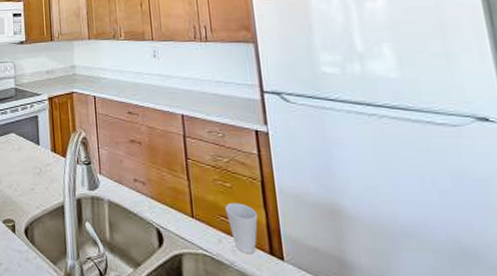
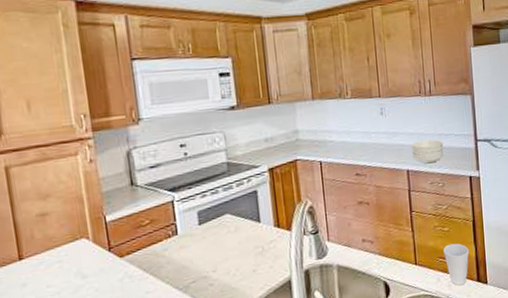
bowl: none [185,86,224,111] -> present [411,139,444,164]

